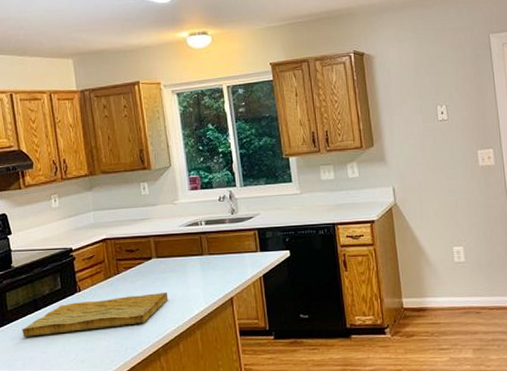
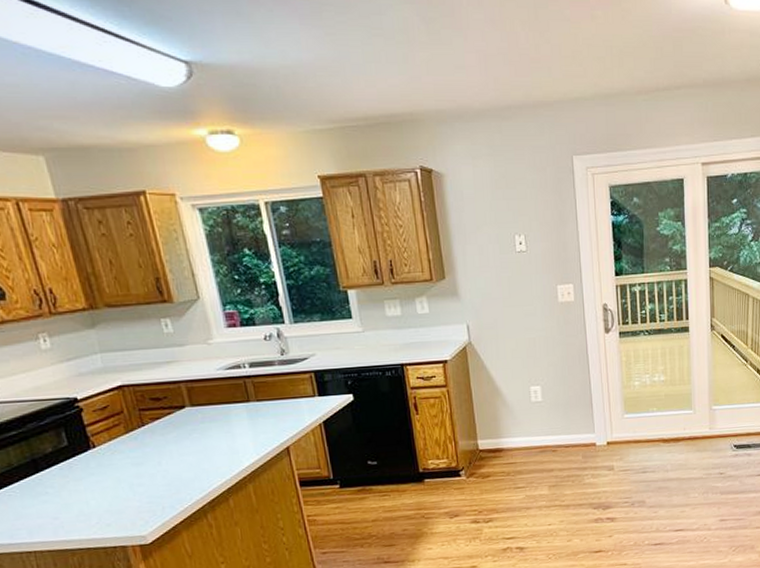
cutting board: present [22,293,168,337] -> none [21,445,211,503]

